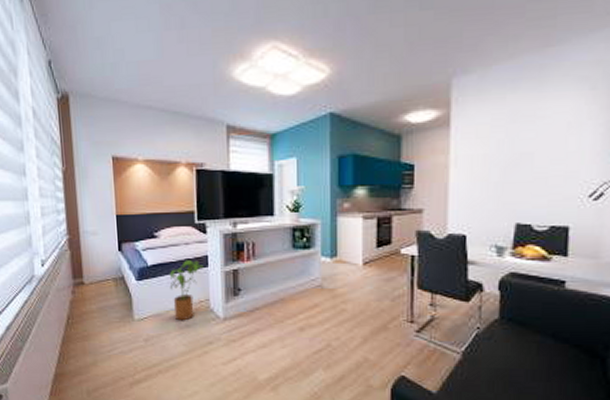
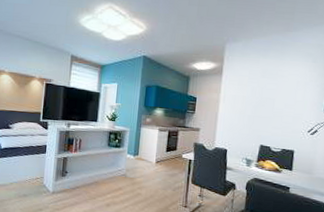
house plant: present [169,260,204,321] -> none [15,147,43,192]

